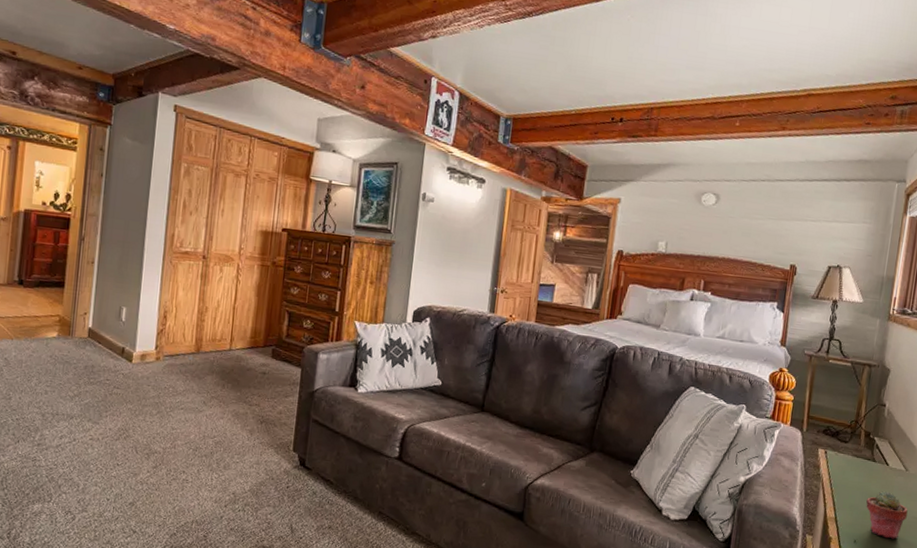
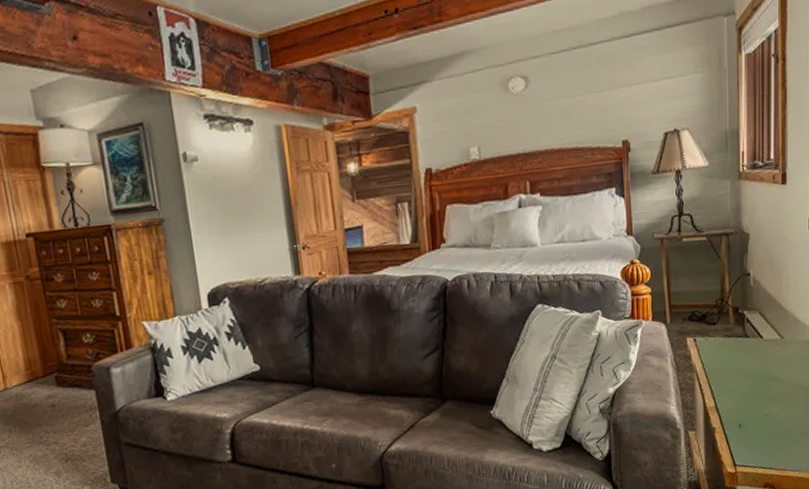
potted succulent: present [866,491,908,539] -> none [745,365,789,414]

